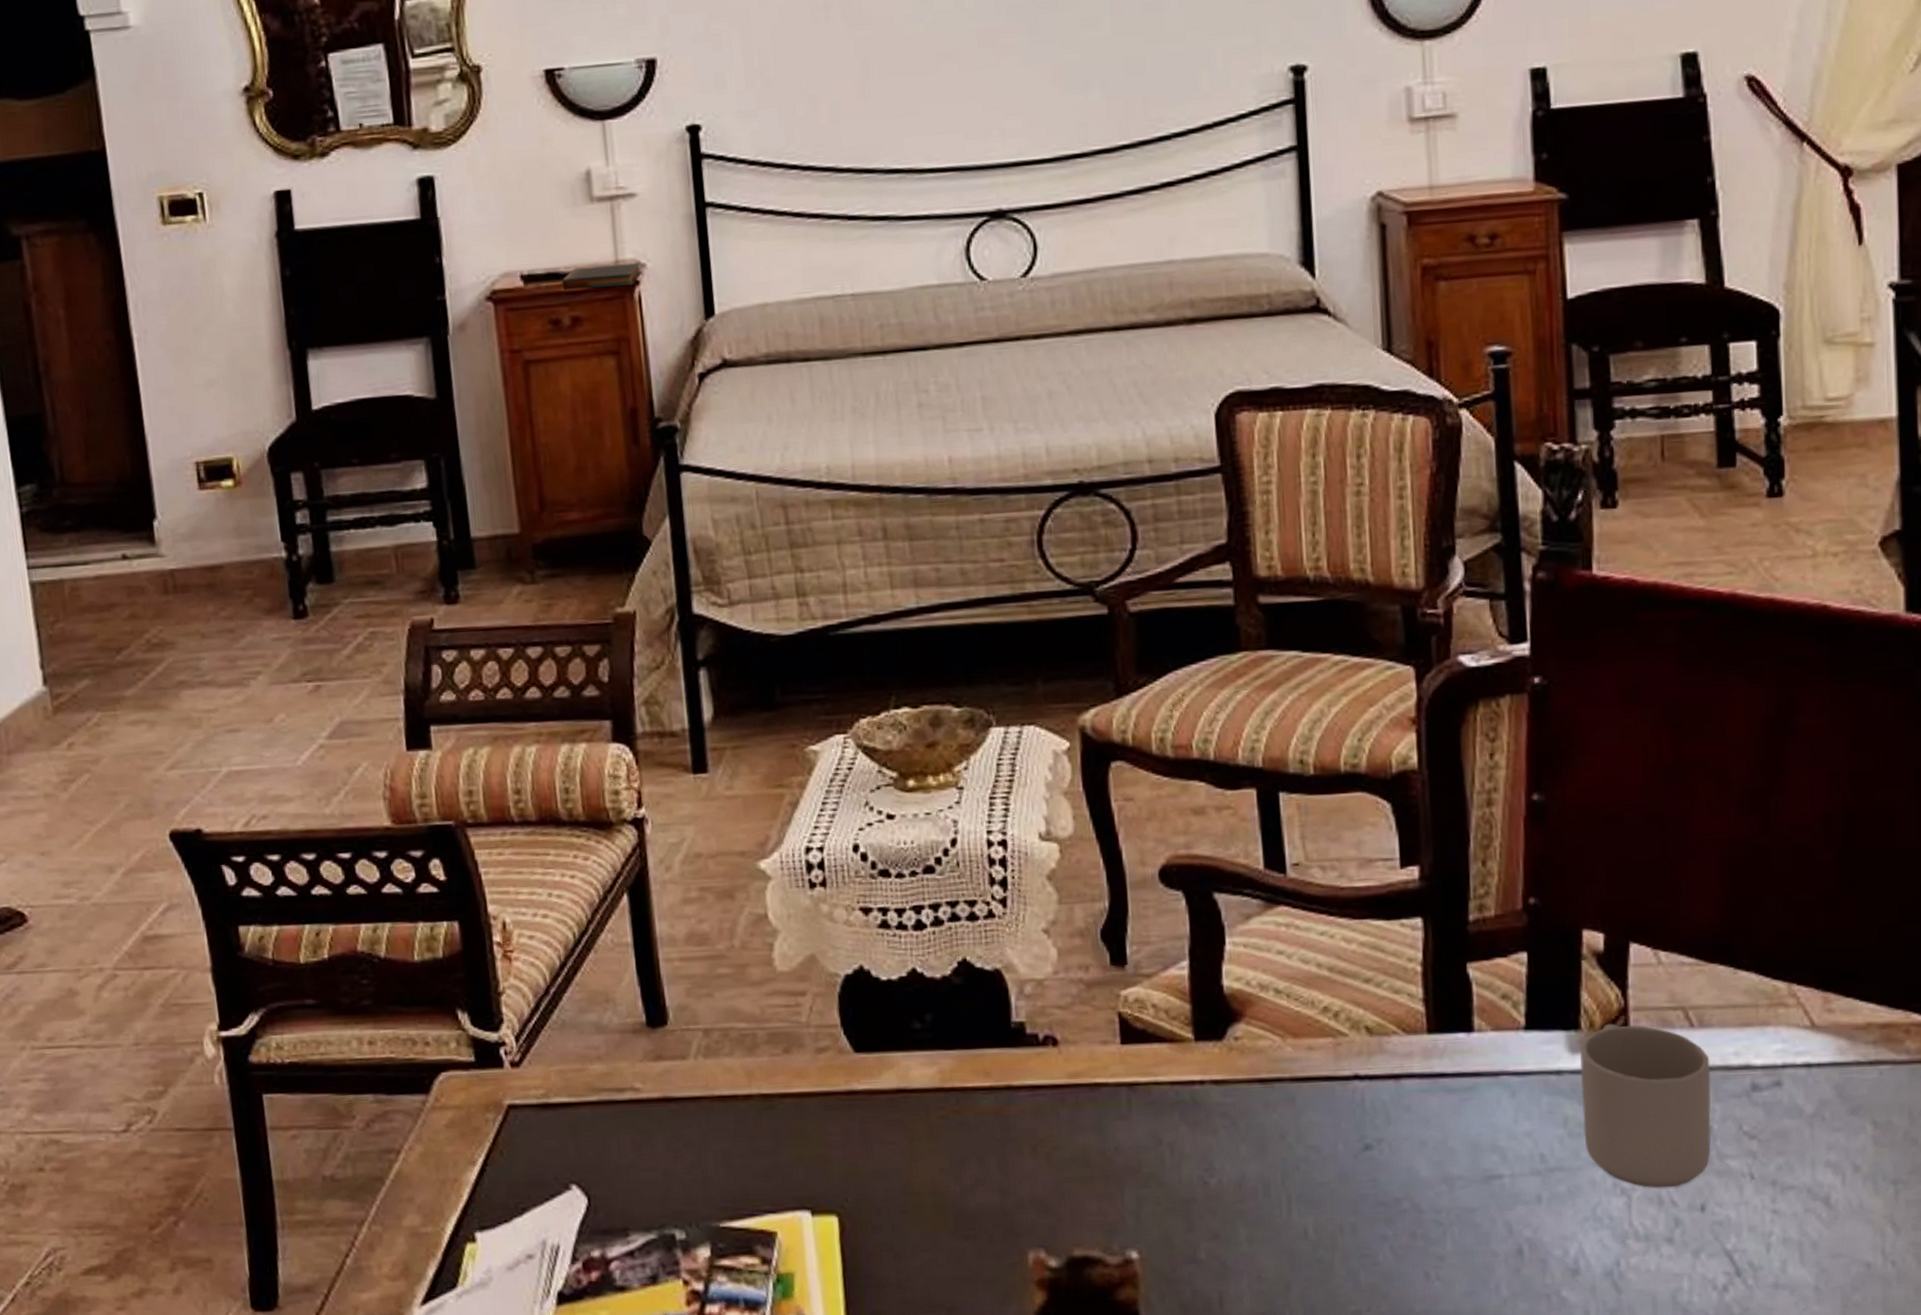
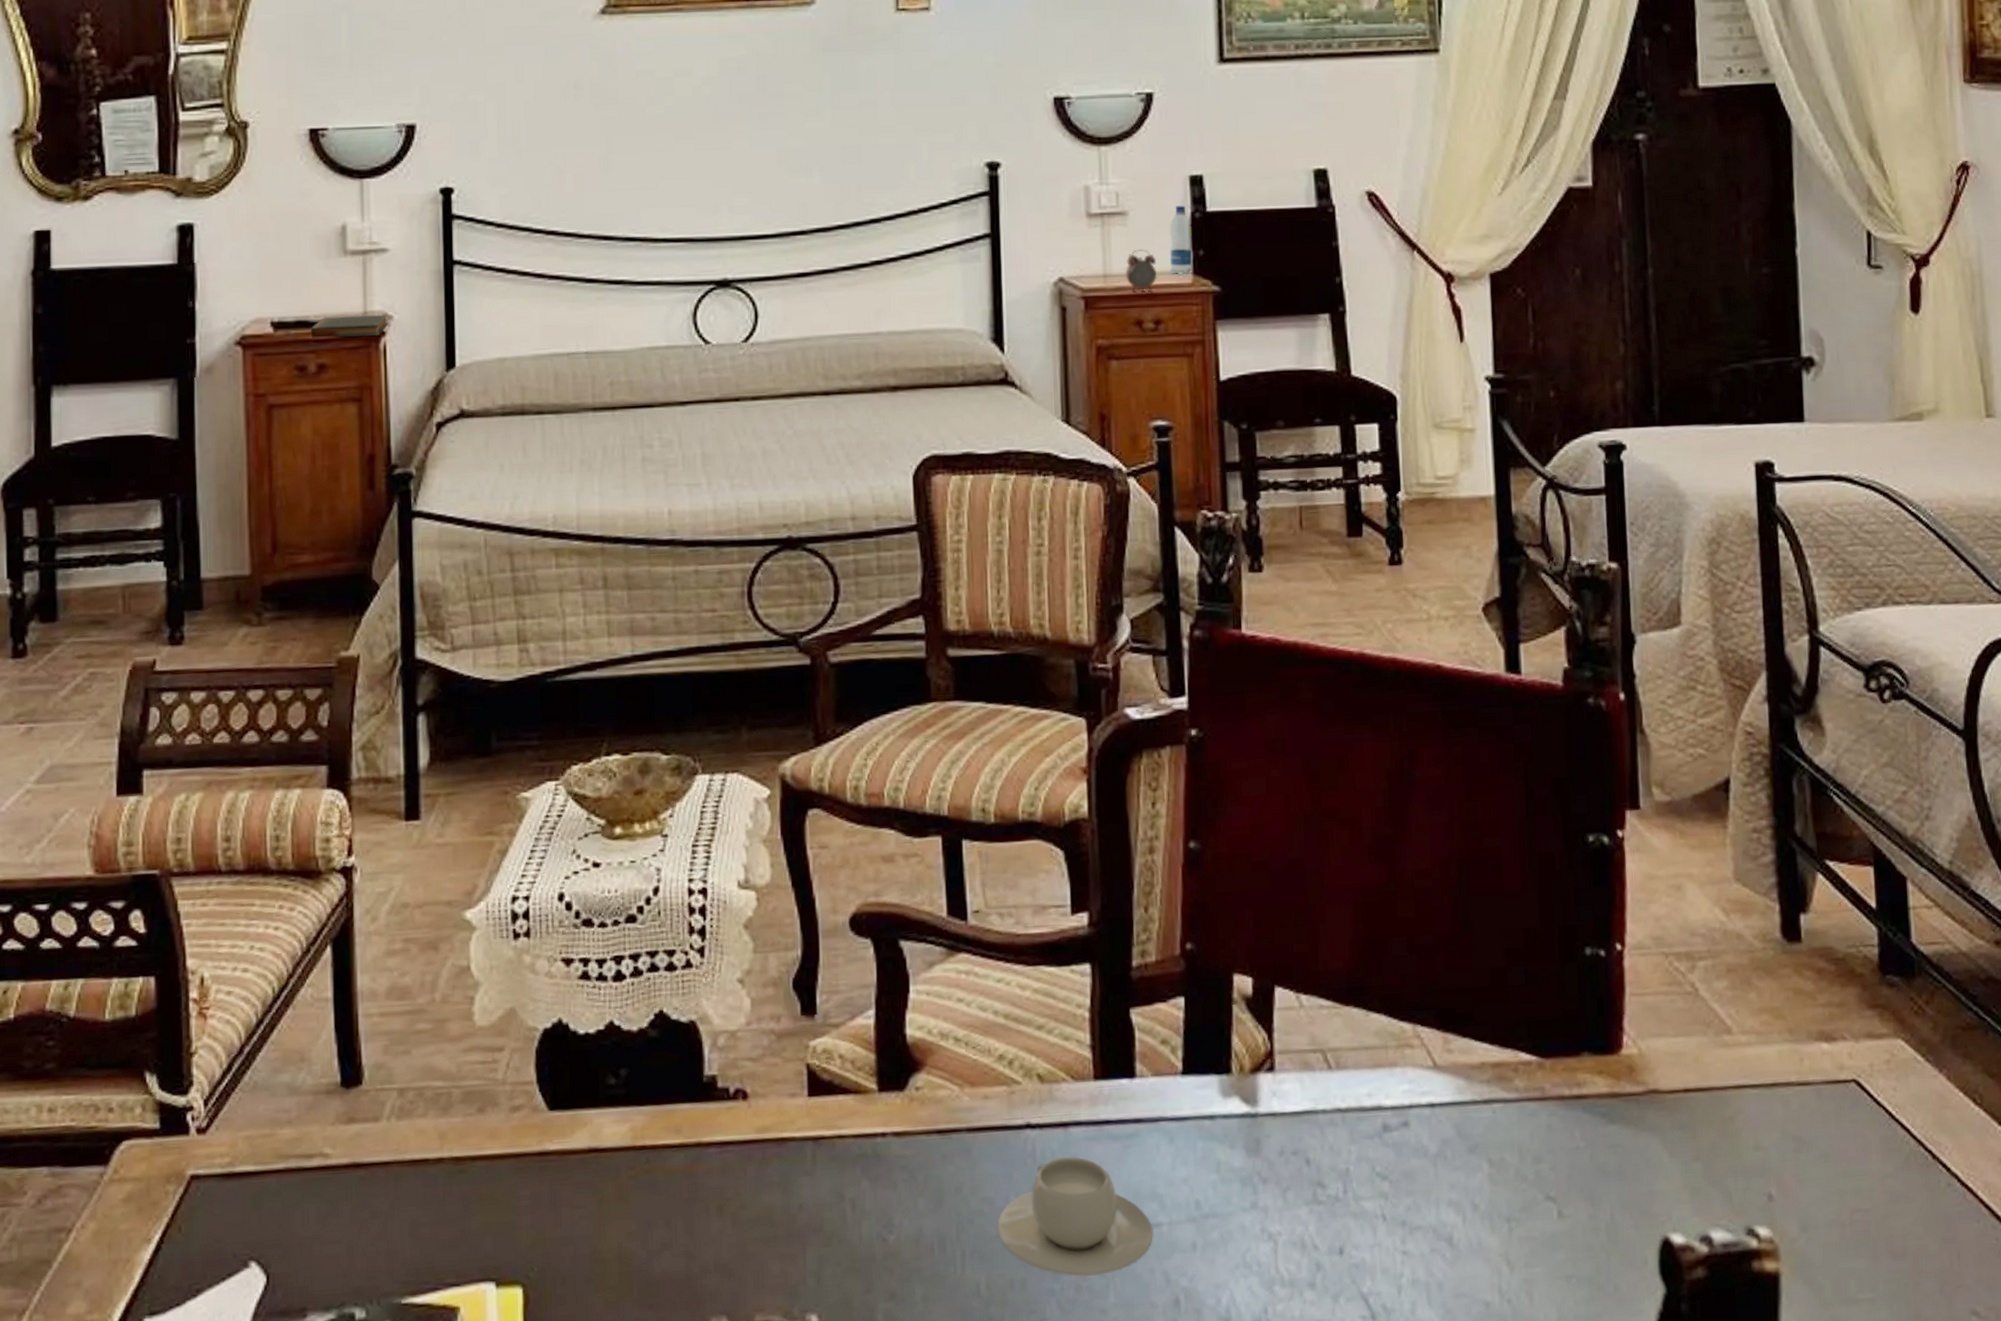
teacup: none [1324,1107,1494,1224] -> present [997,1156,1154,1276]
alarm clock: none [1455,155,1492,204] -> present [1126,249,1157,292]
bottle: none [1507,103,1534,184] -> present [1170,205,1192,276]
mug: present [1580,1023,1712,1188] -> none [1231,1067,1348,1232]

